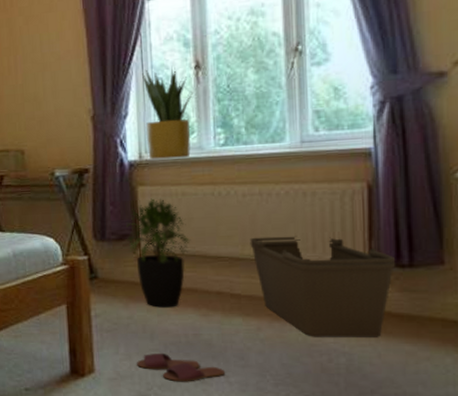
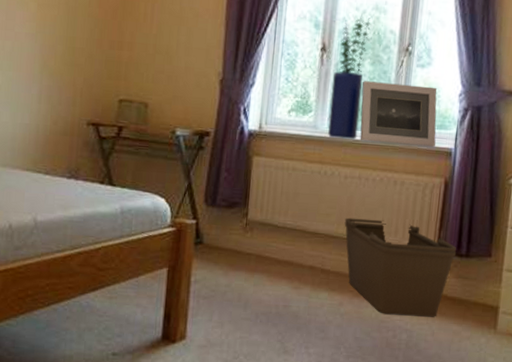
potted plant: present [126,198,191,308] -> none [235,170,294,278]
slippers: present [137,352,226,381] -> none [228,322,307,351]
planter: present [142,65,194,160] -> none [268,42,317,135]
vase: none [212,21,251,156] -> present [328,13,371,140]
picture frame: none [247,84,348,155] -> present [359,81,437,148]

